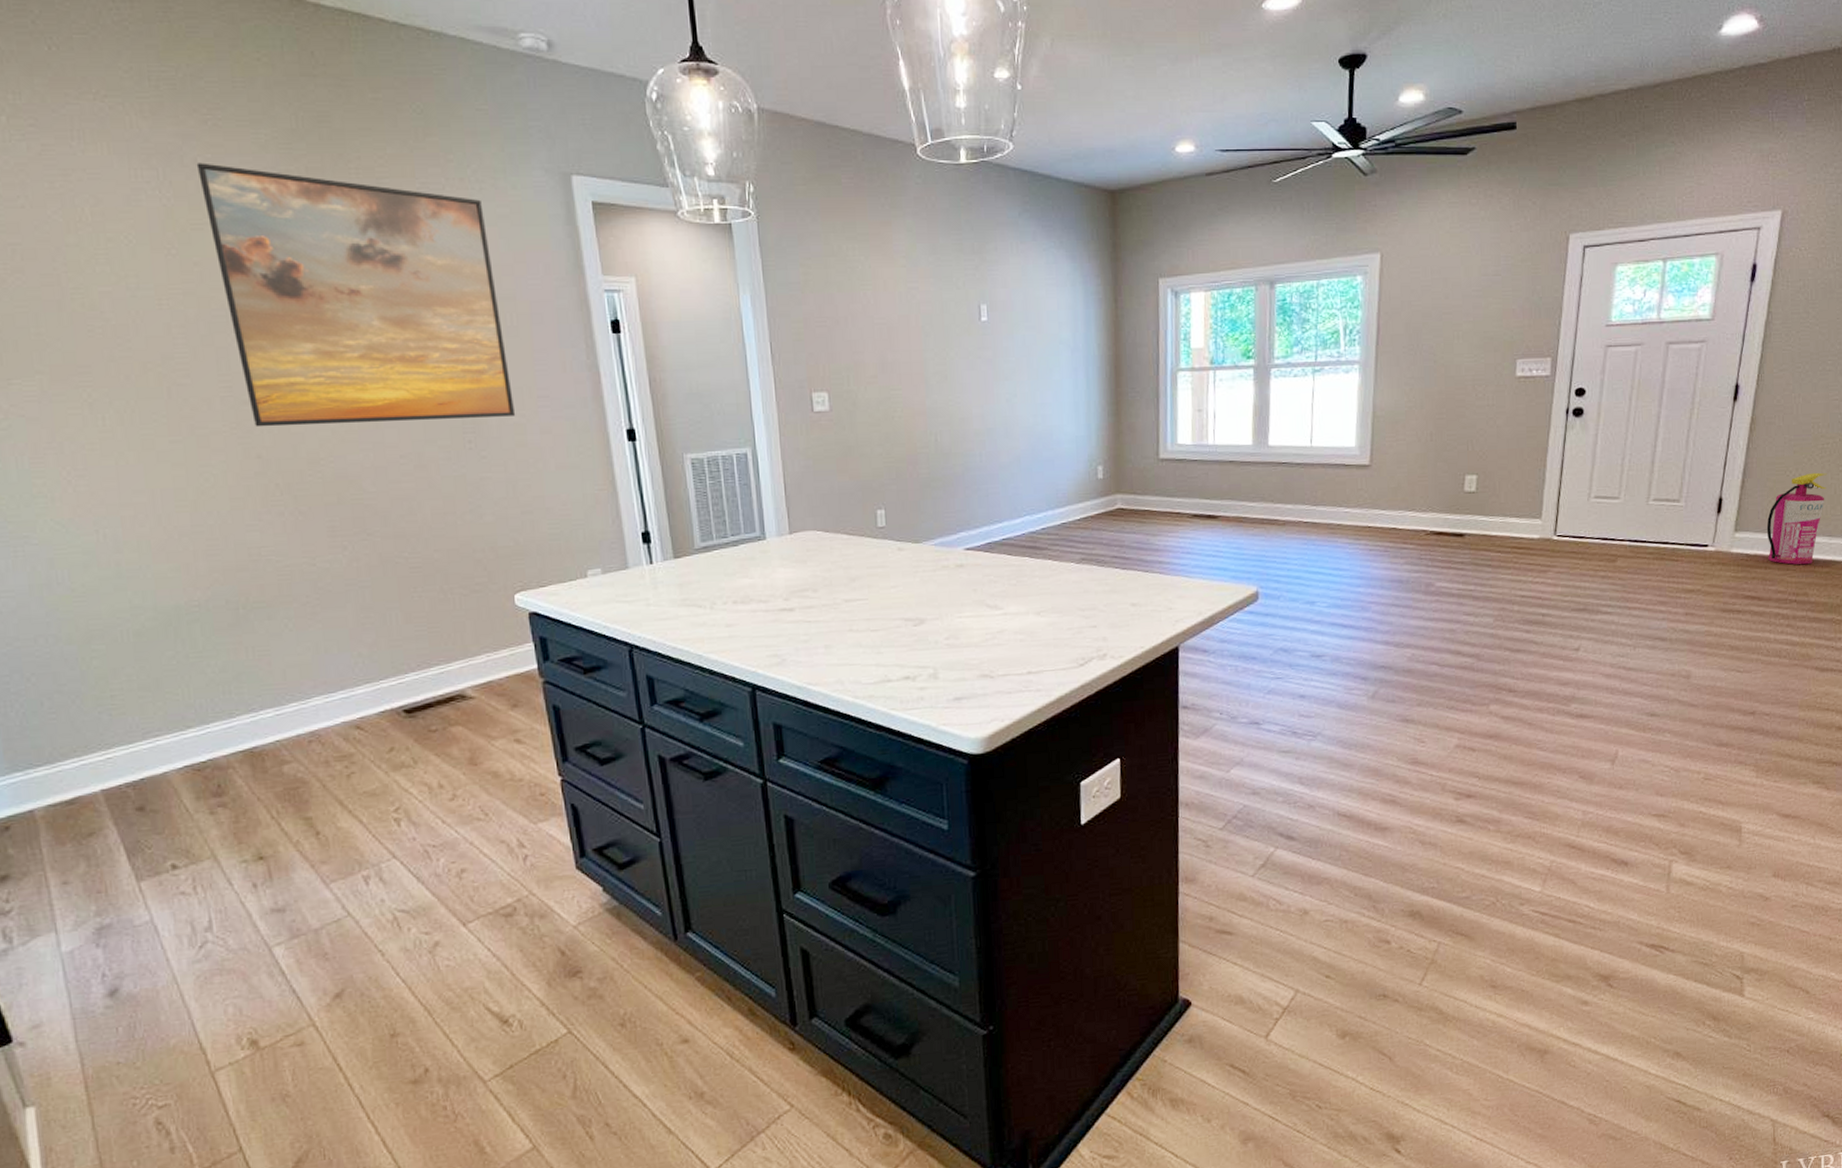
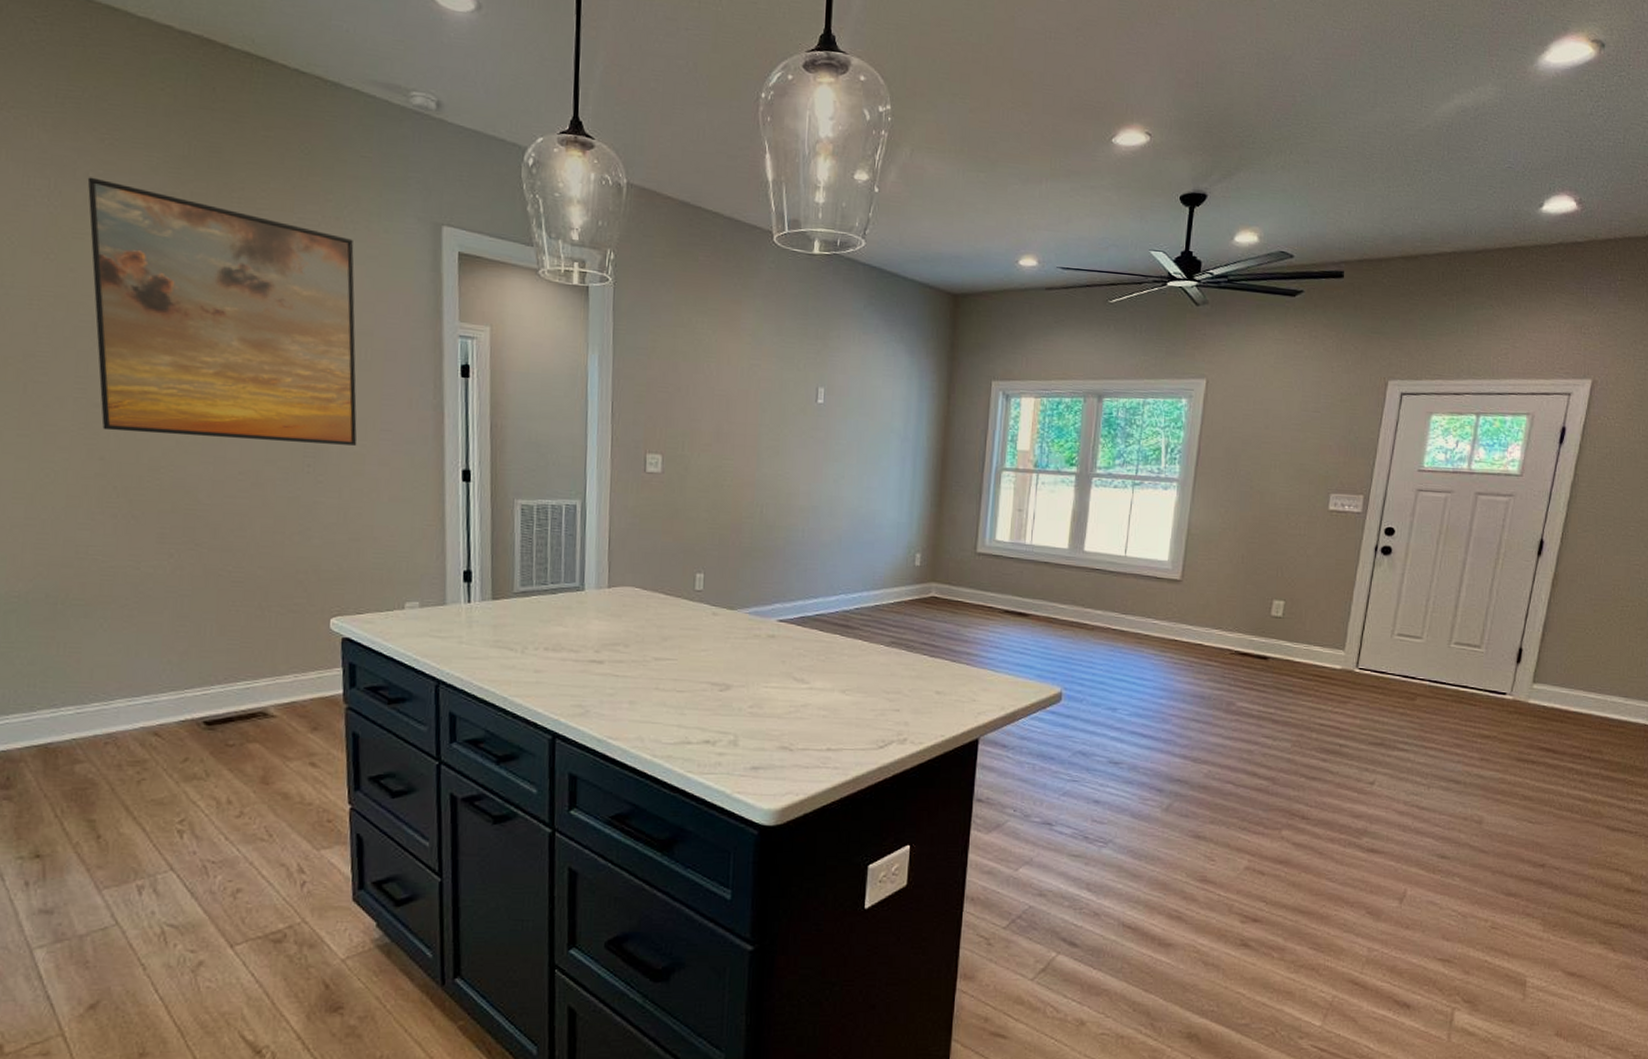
fire extinguisher: present [1766,472,1827,565] -> none [1564,633,1625,723]

